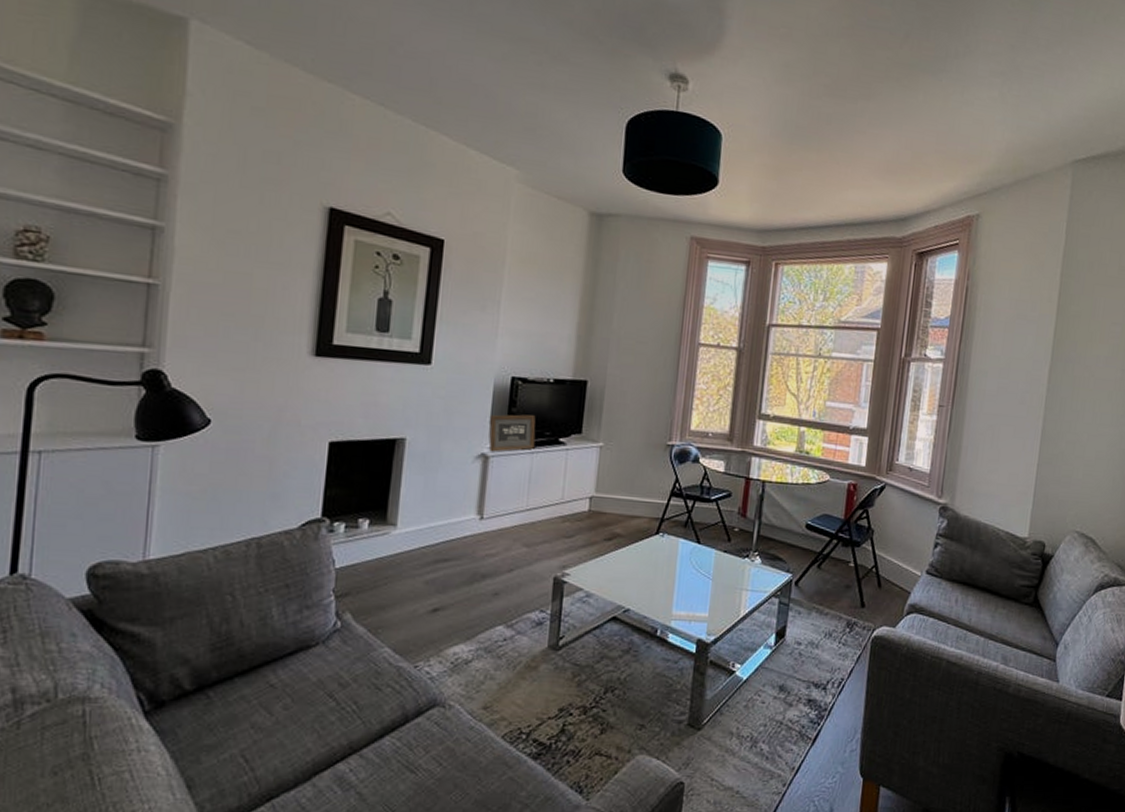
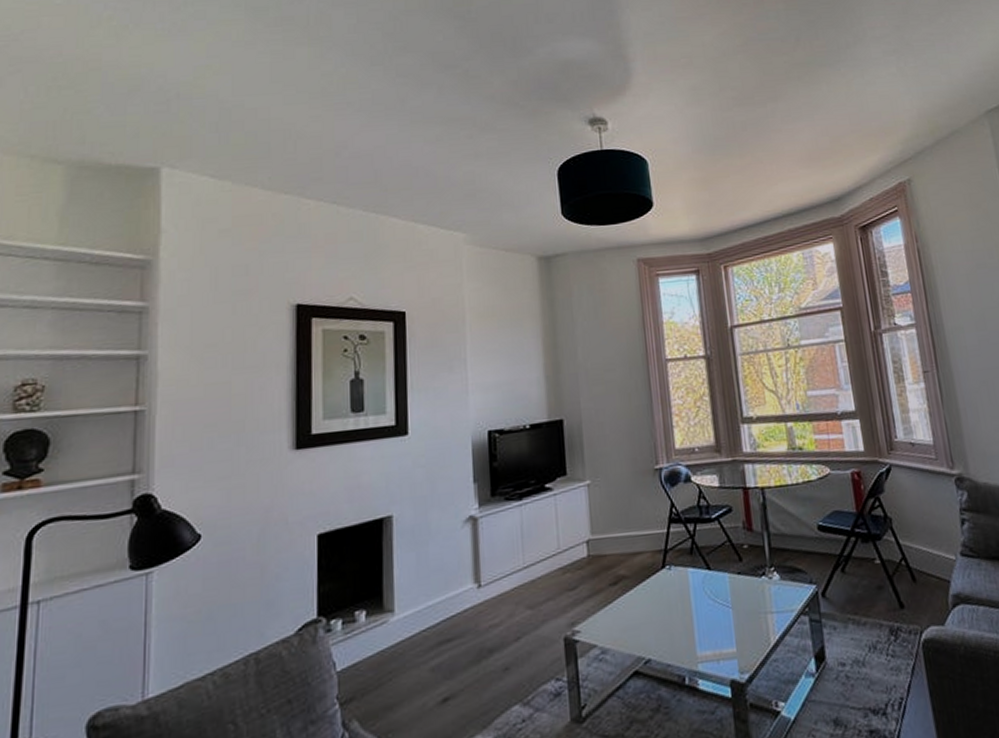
picture frame: present [489,414,536,452] -> none [473,466,522,513]

